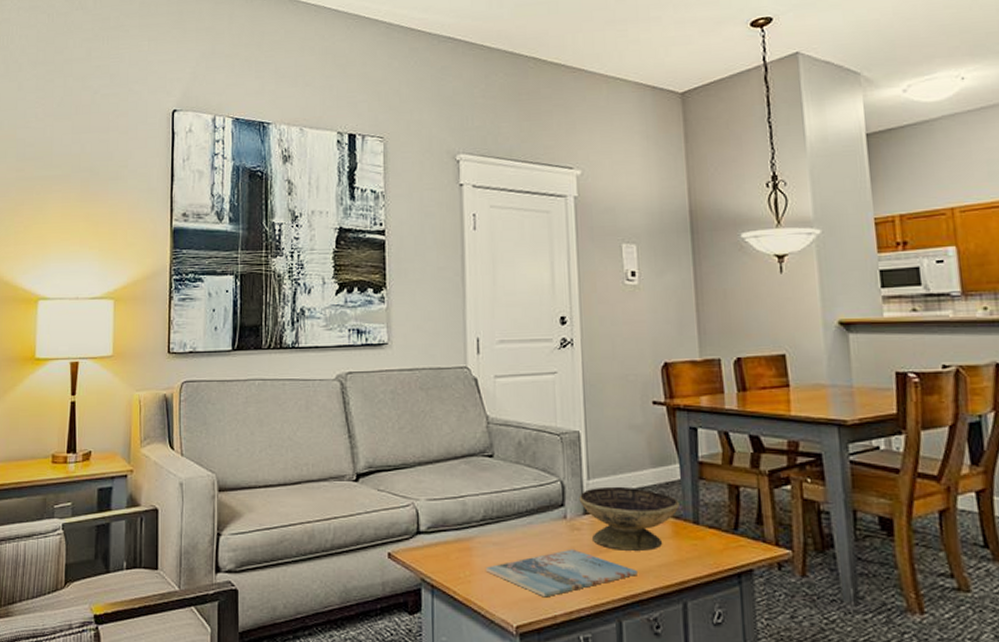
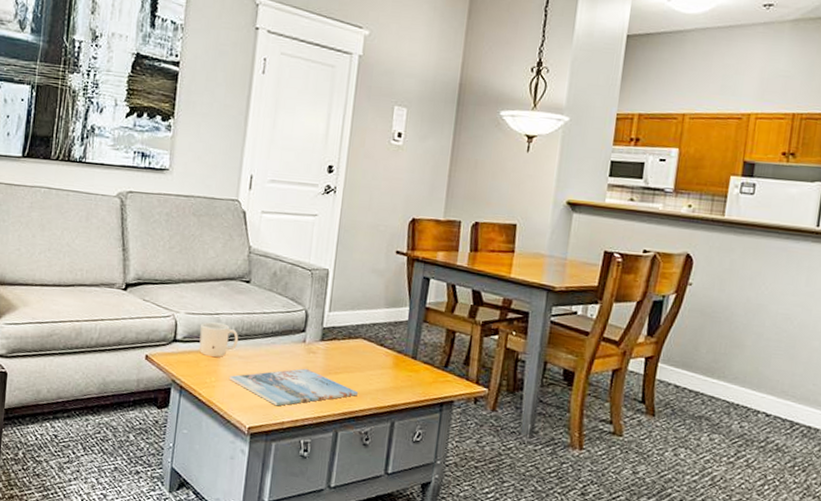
mug: none [445,507,490,548] -> present [199,322,239,358]
decorative bowl: present [578,486,679,551] -> none [318,319,403,377]

